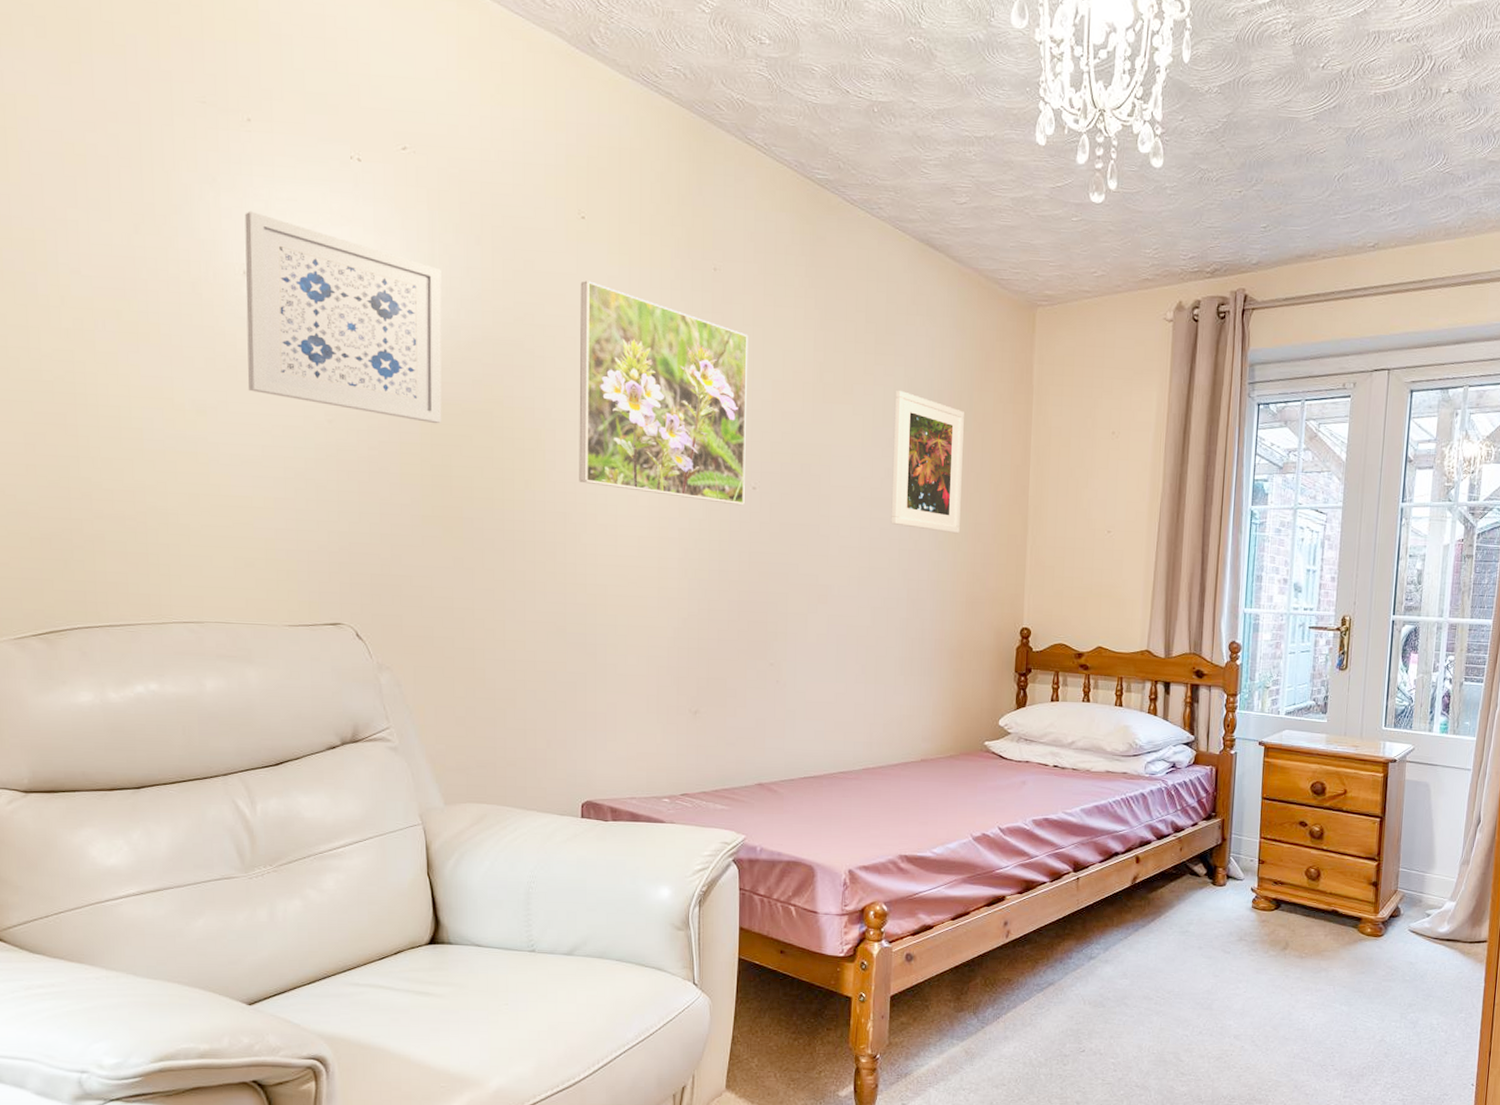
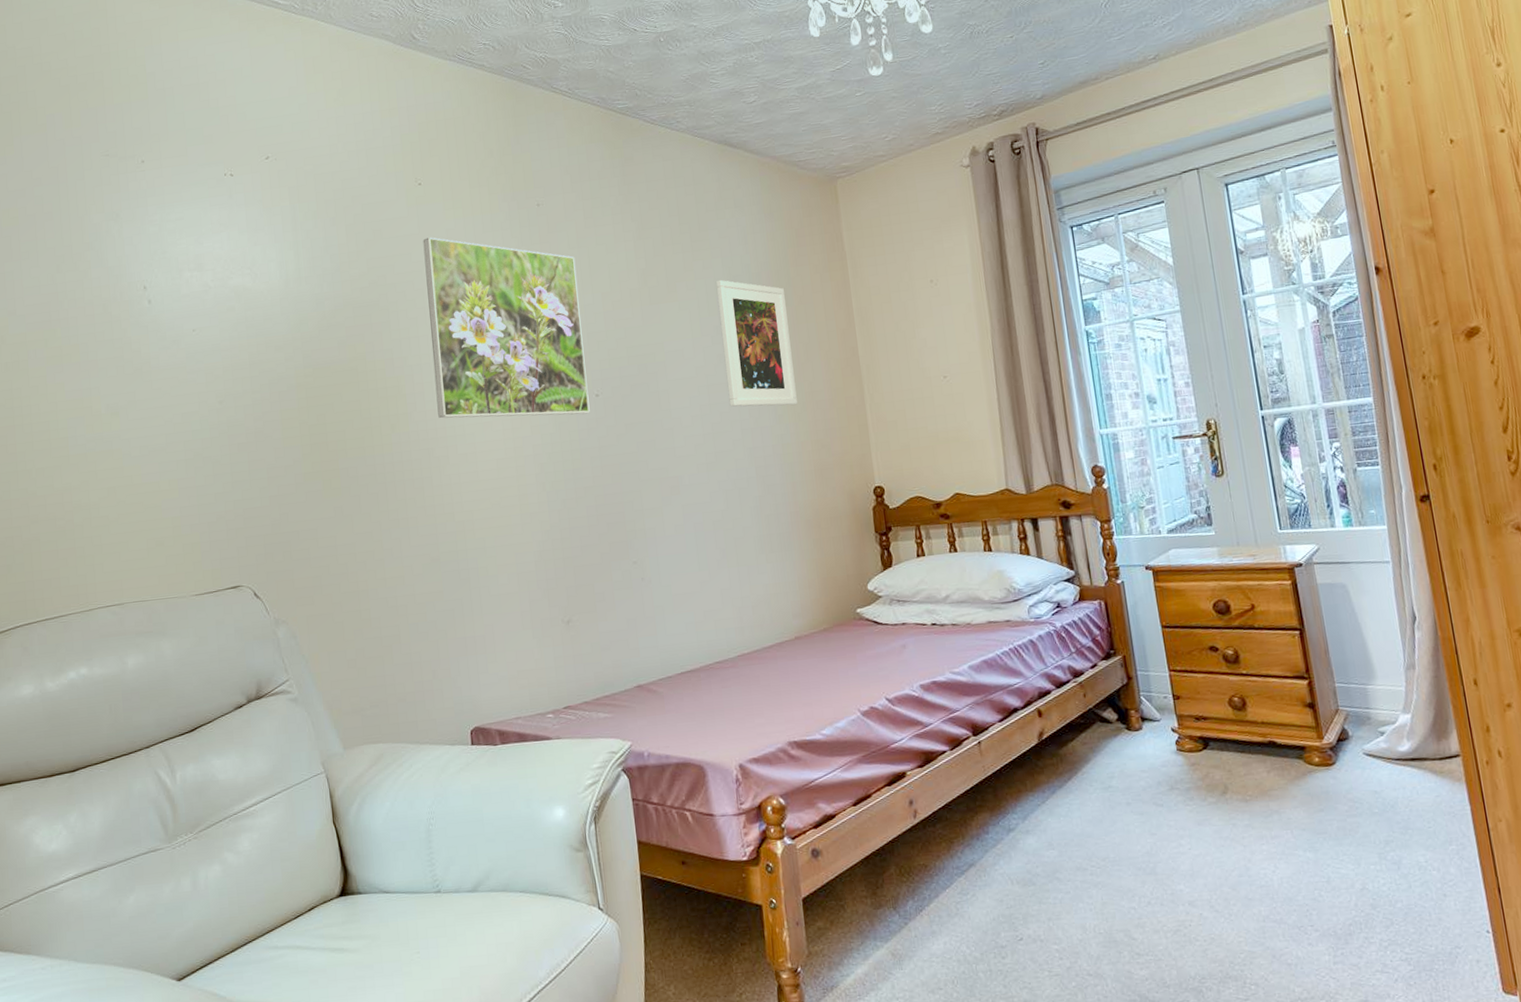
wall art: present [244,211,442,424] -> none [143,235,315,389]

